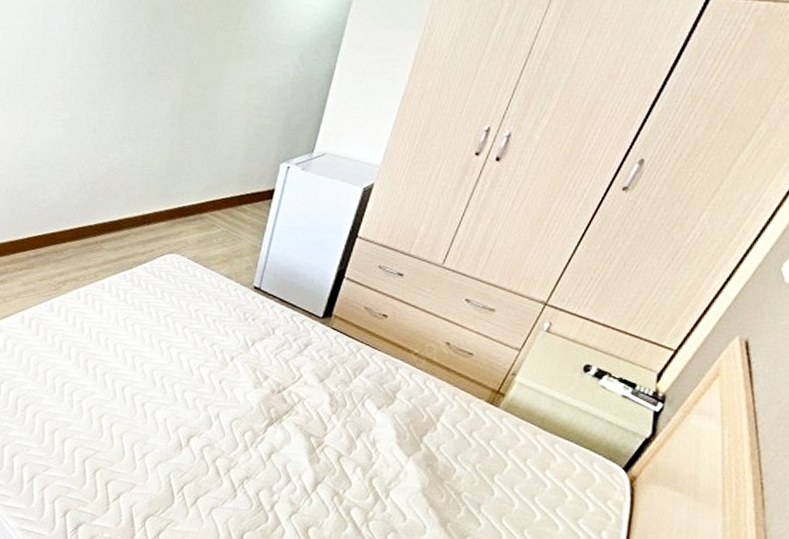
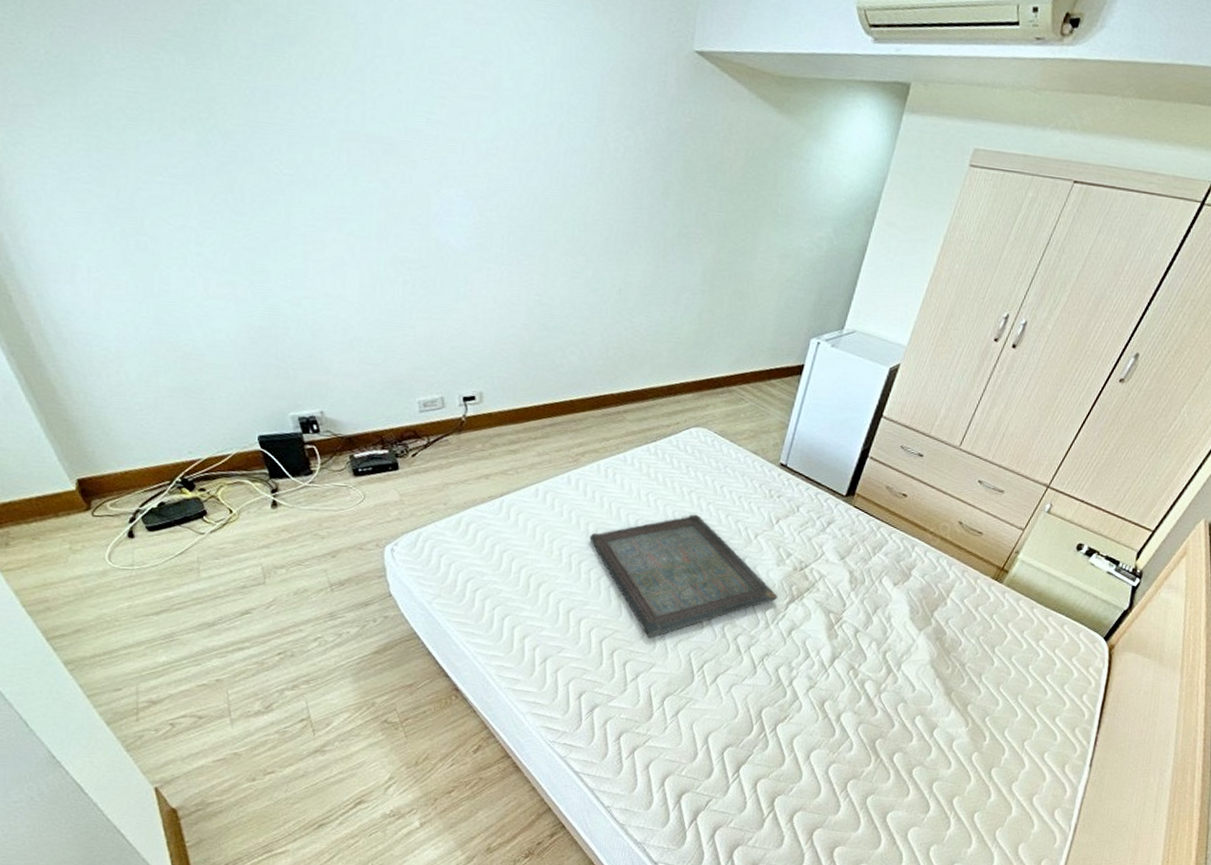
serving tray: none [71,337,255,460] -> present [589,514,777,639]

